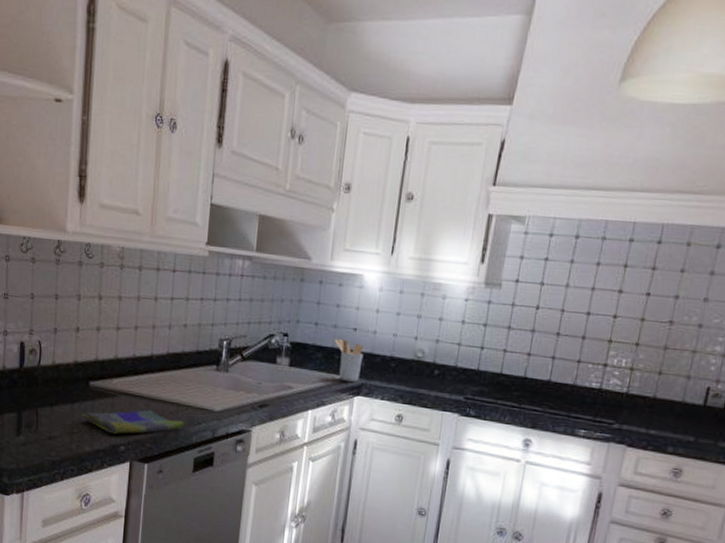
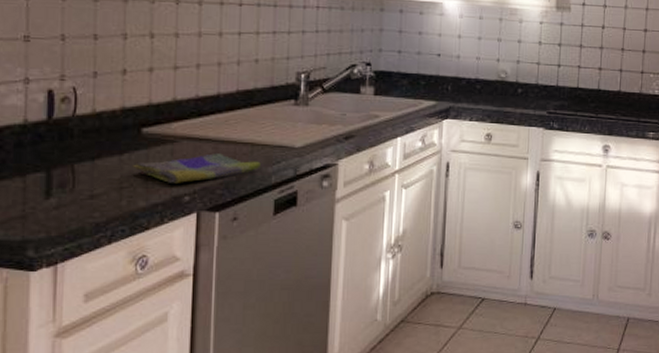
utensil holder: present [334,338,364,382] -> none [419,64,449,106]

